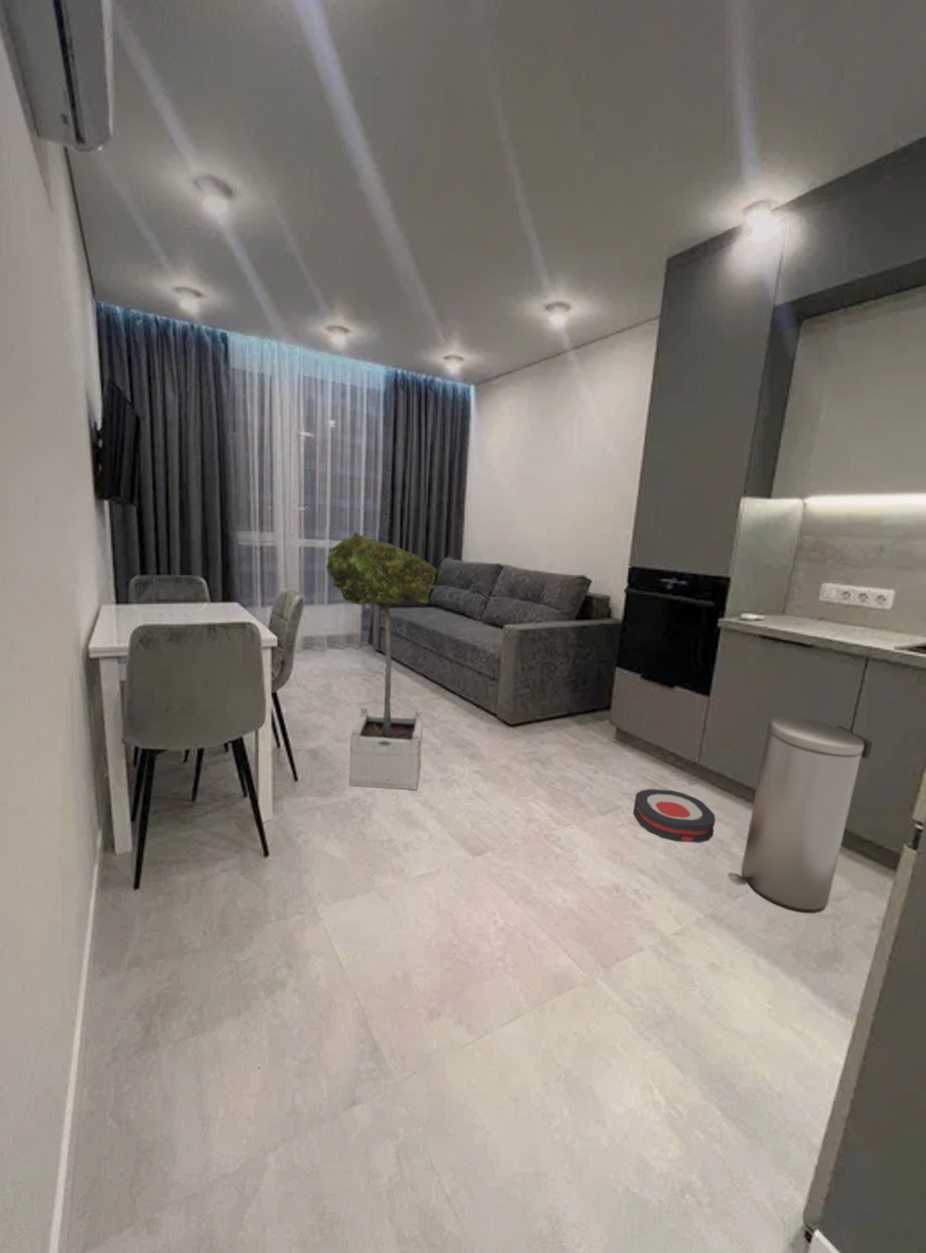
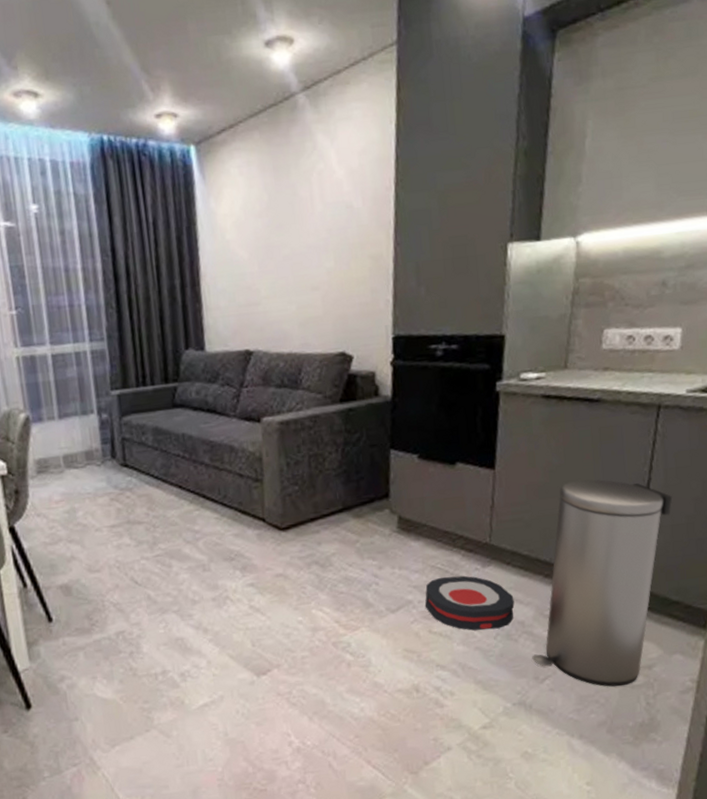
potted tree: present [326,531,438,790] -> none [50,331,189,620]

